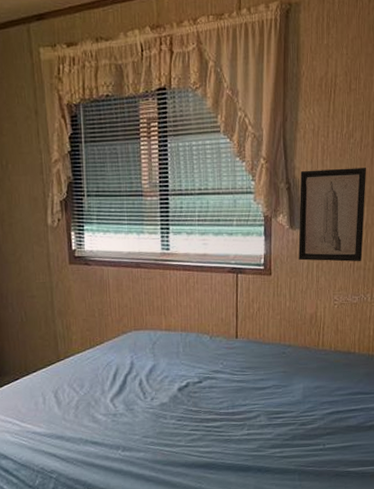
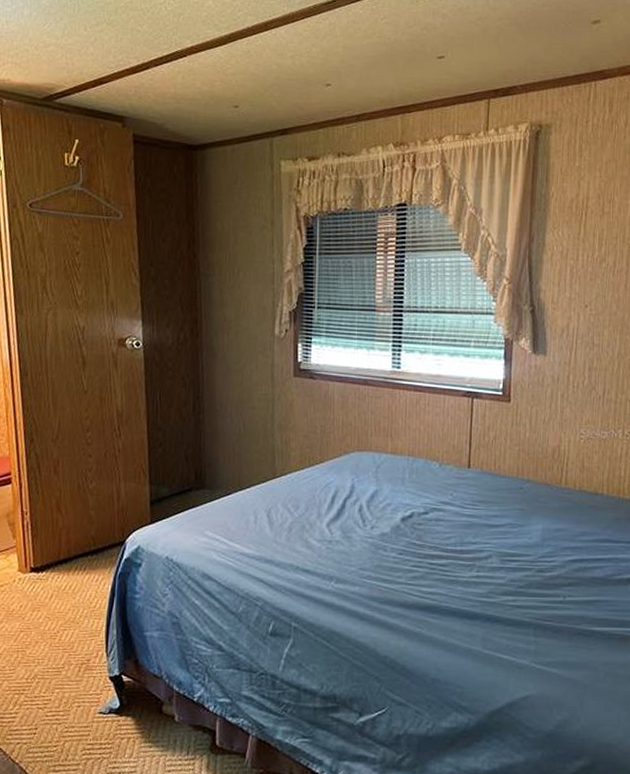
wall art: present [298,168,367,262] -> none [541,293,620,394]

